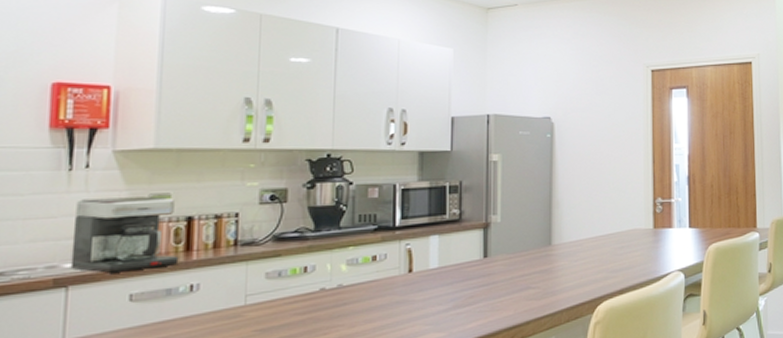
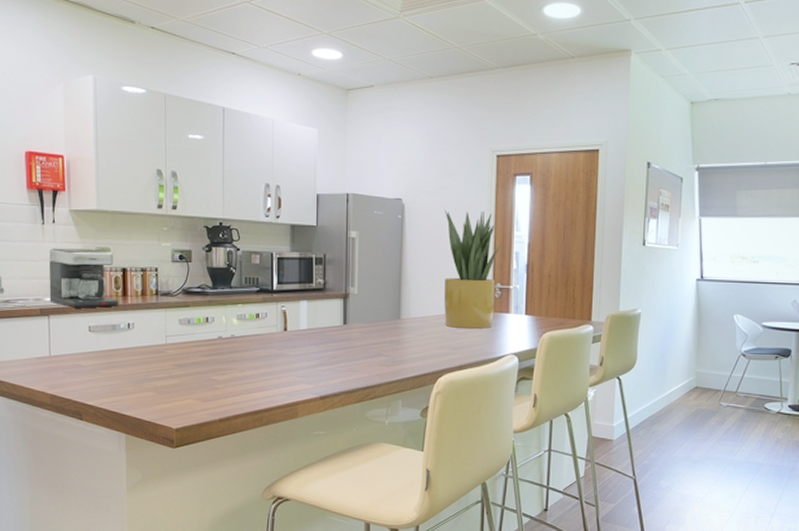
planter: none [599,126,661,249] -> present [444,210,502,329]

